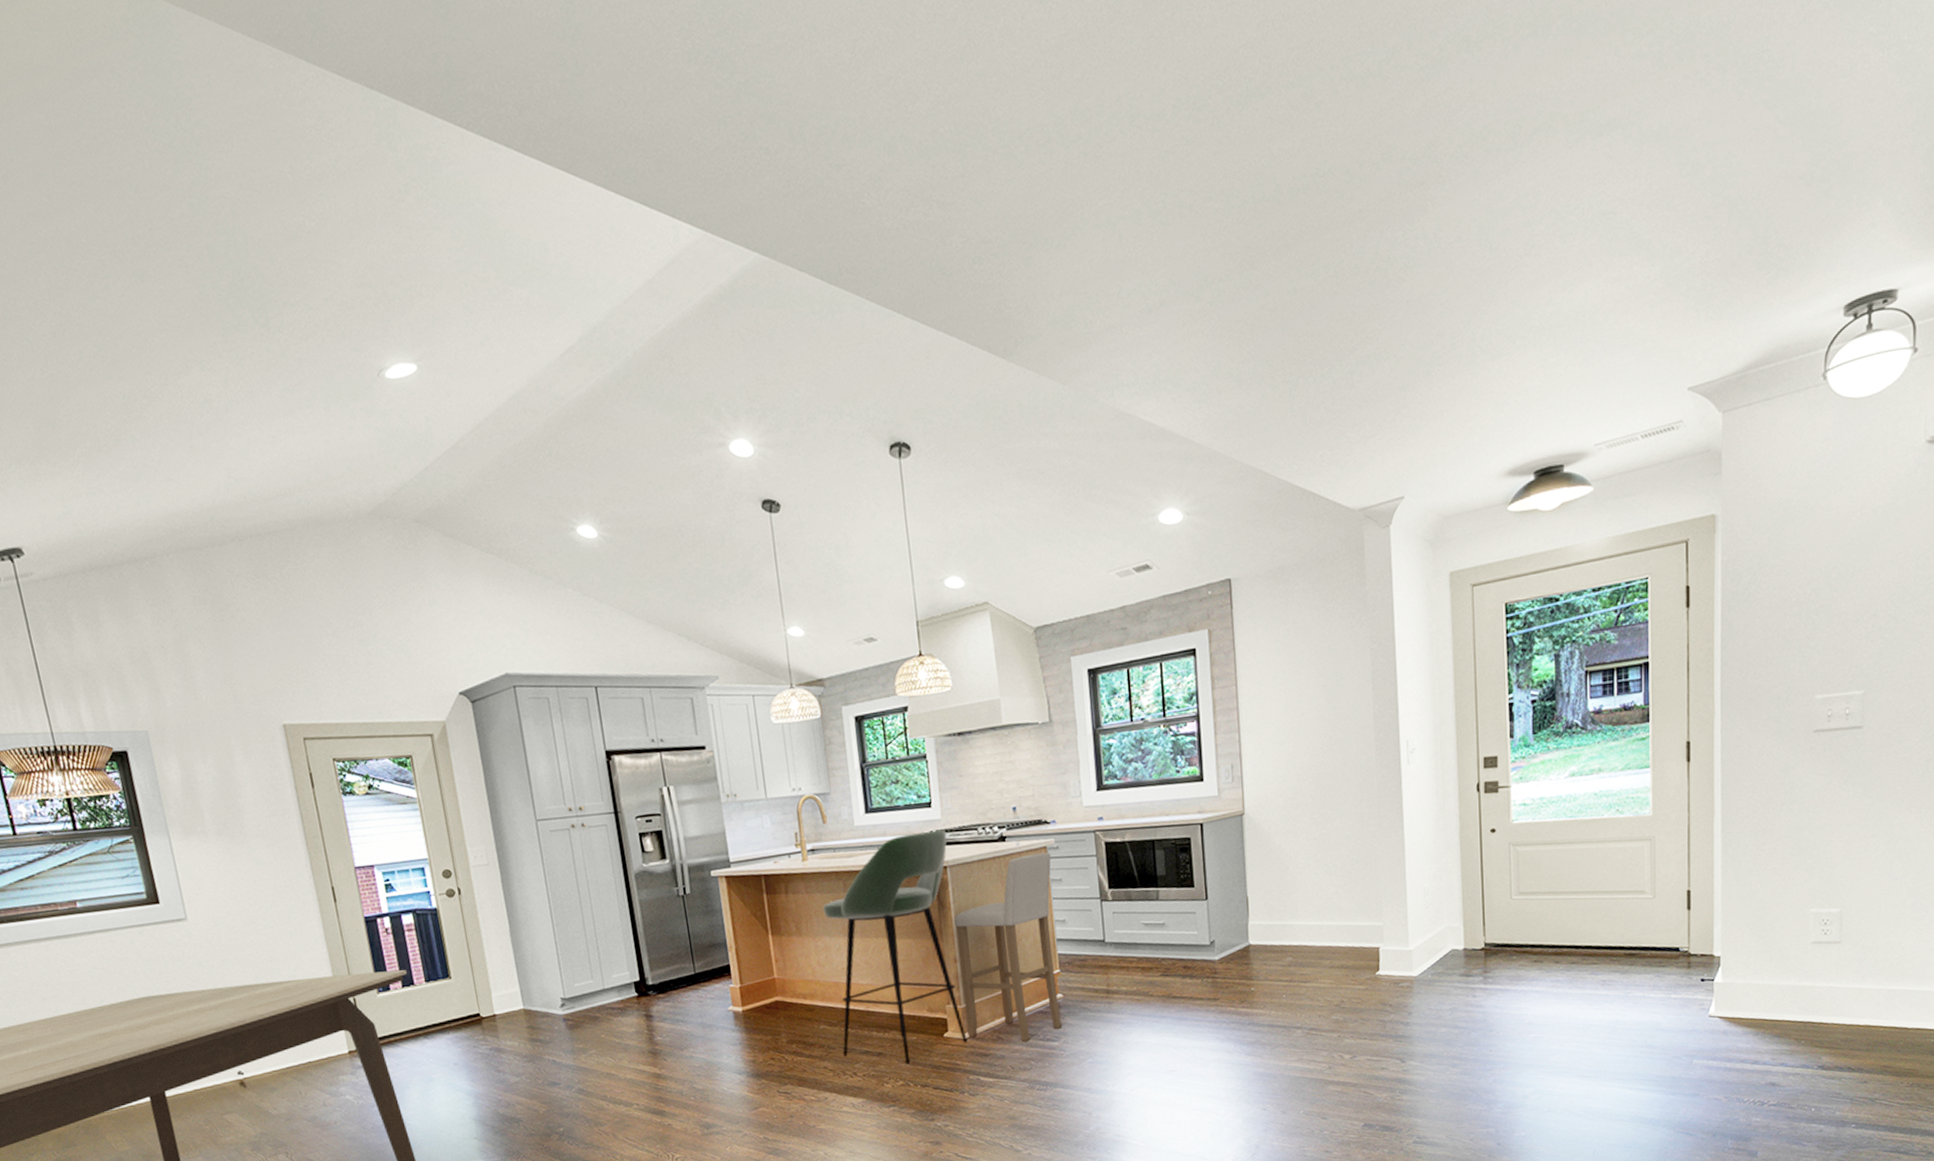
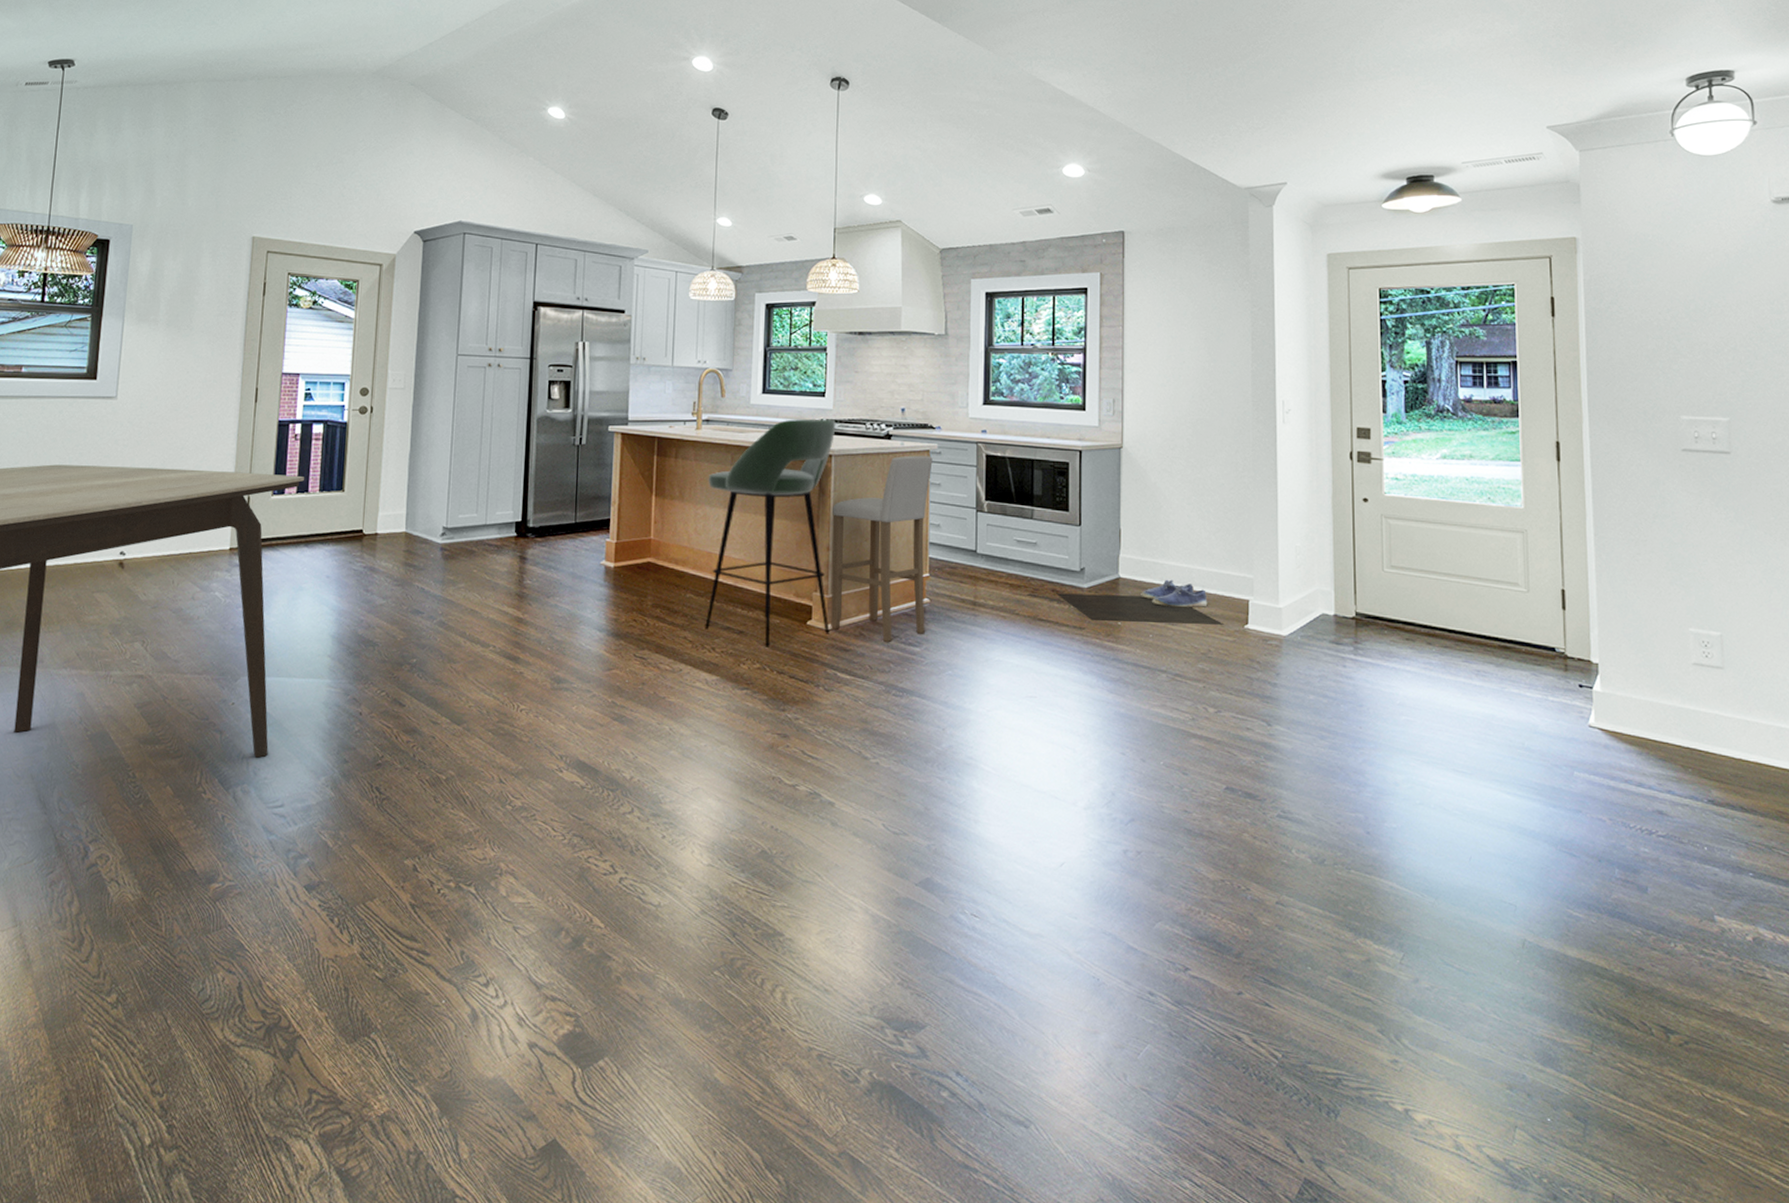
doormat: none [1188,959,1356,991] -> present [1056,593,1224,625]
shoe: none [1272,938,1339,967] -> present [1141,579,1208,609]

